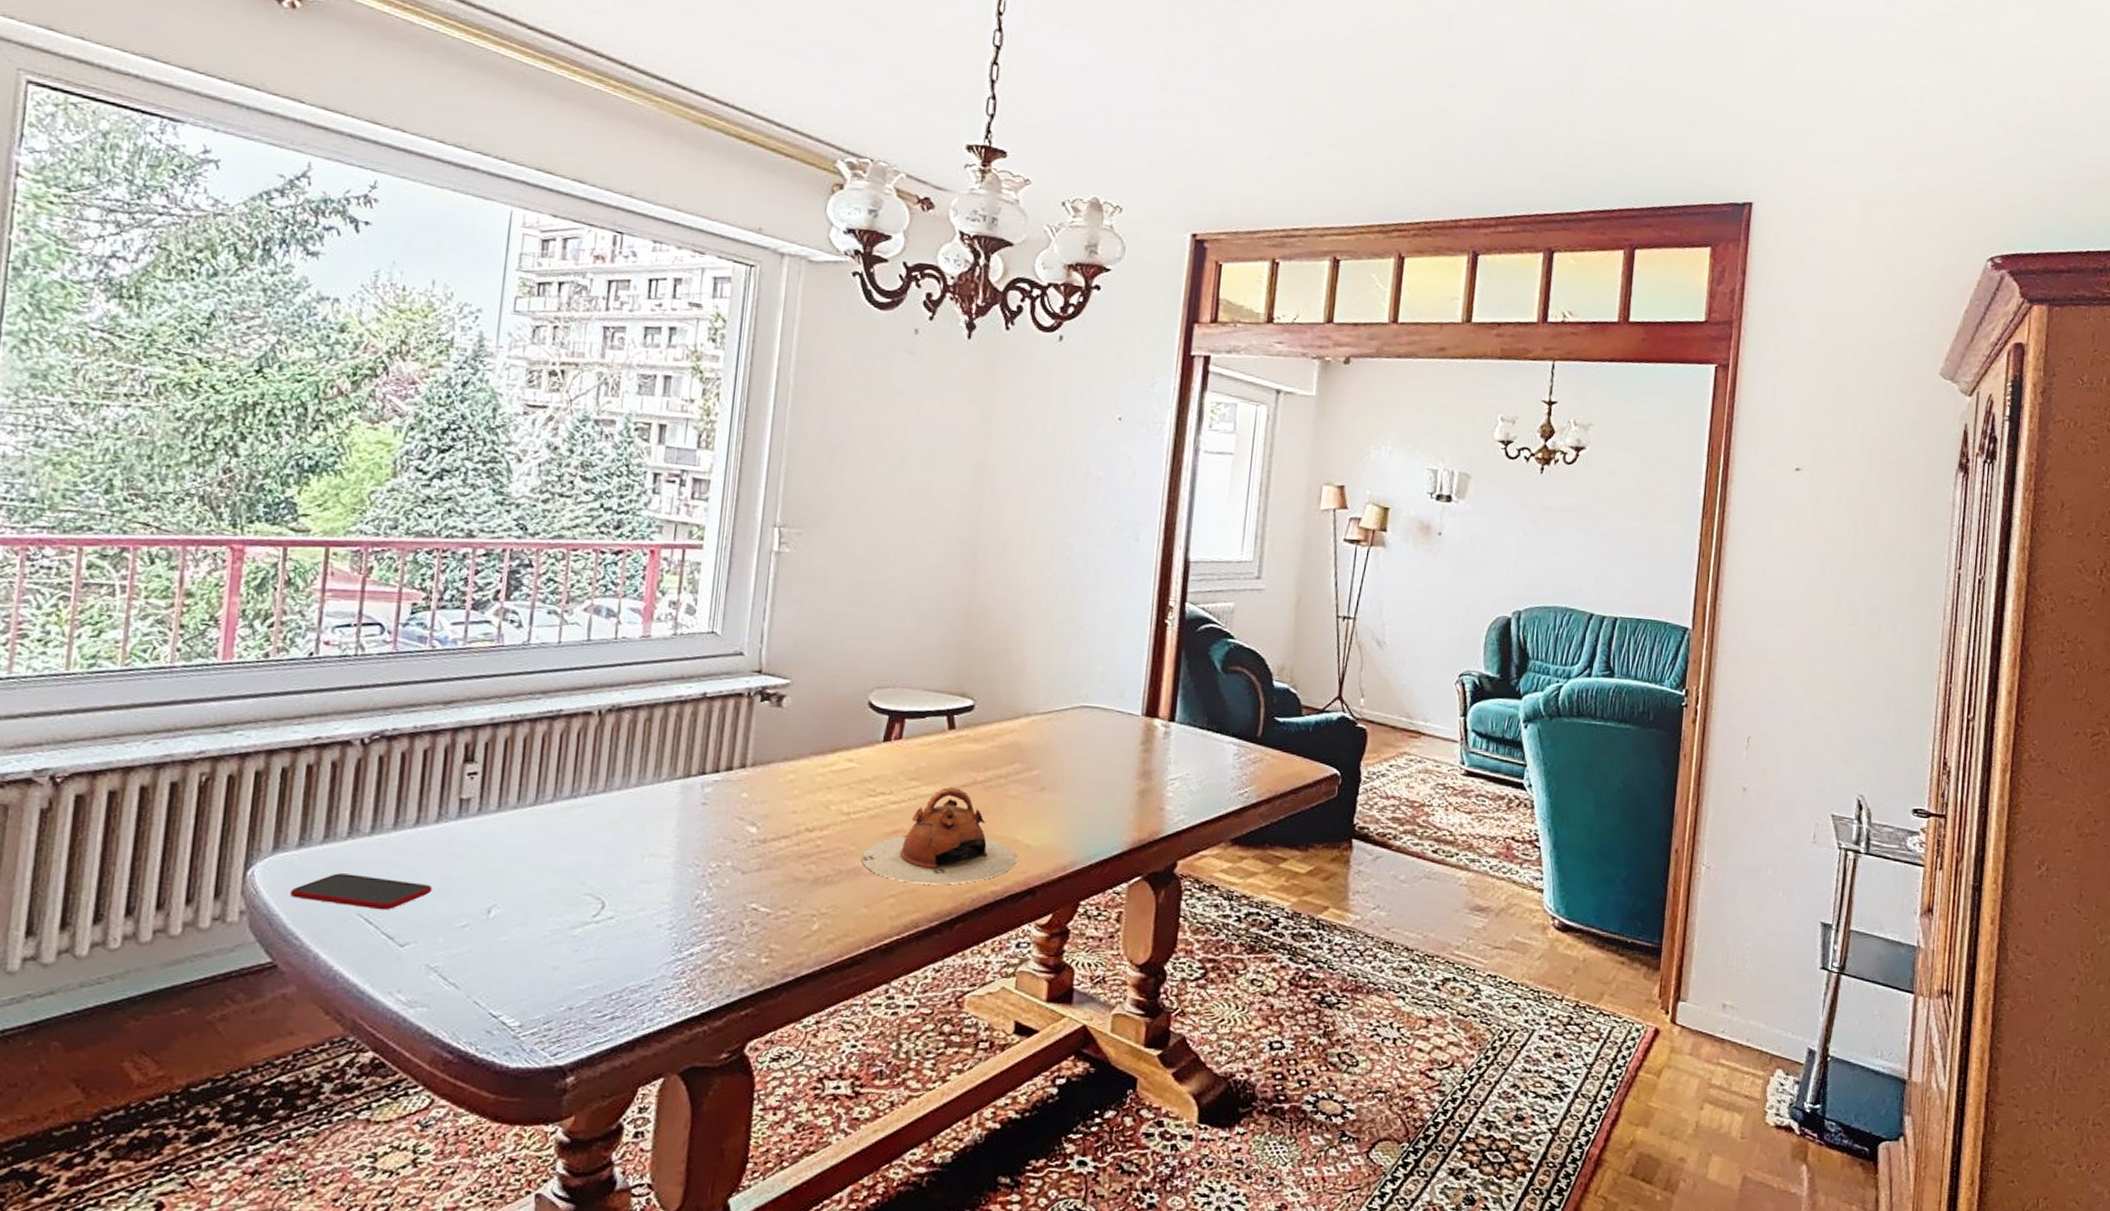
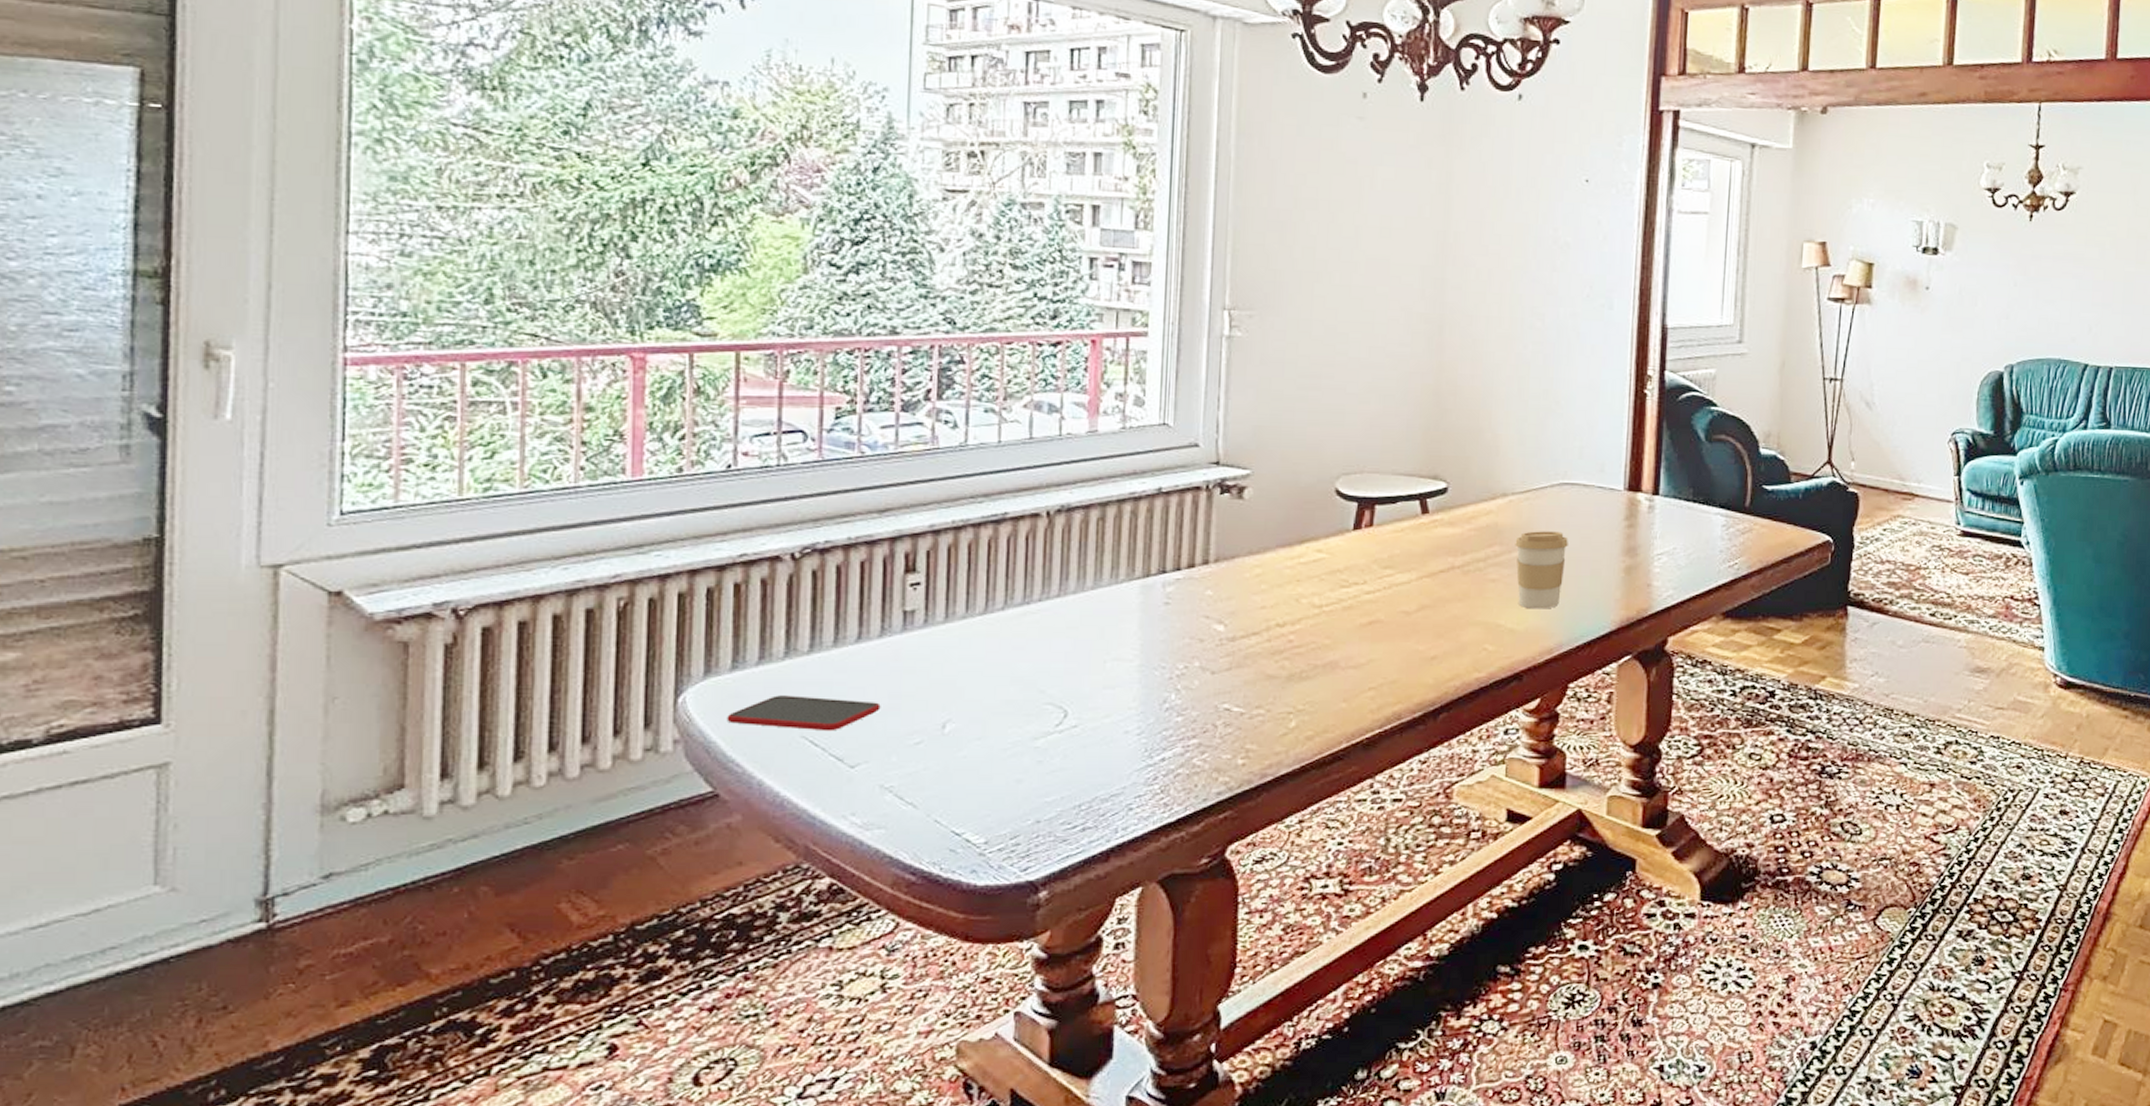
teapot: present [862,787,1017,885] -> none [1338,574,1501,675]
coffee cup: none [1035,751,1086,827] -> present [1515,531,1568,609]

